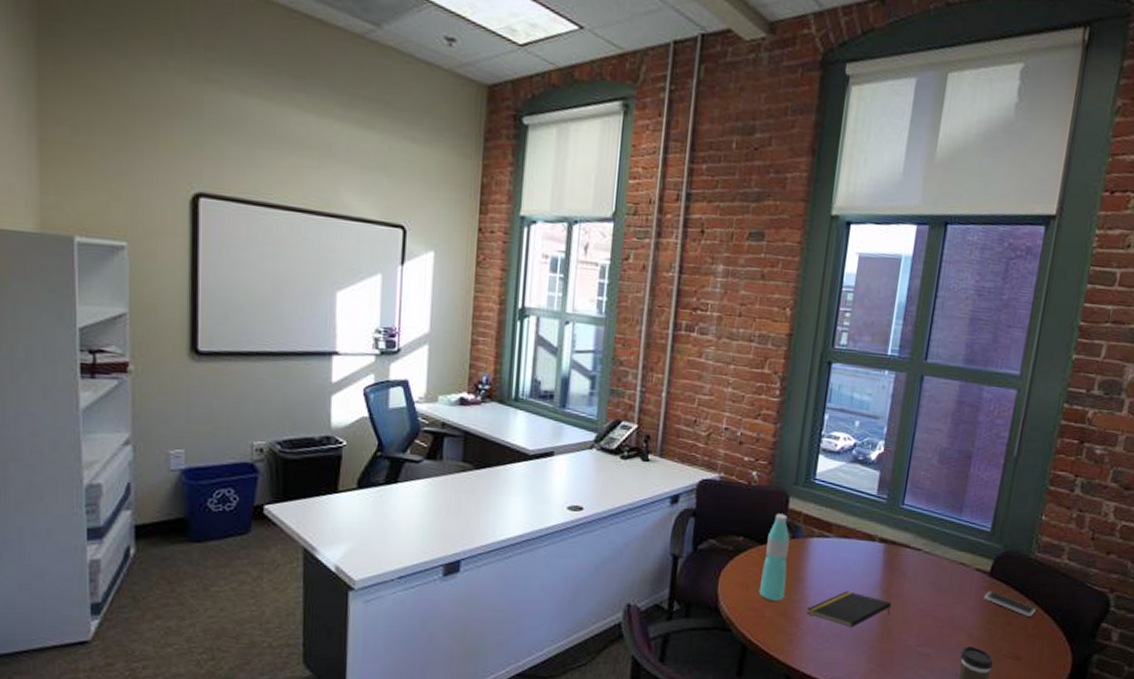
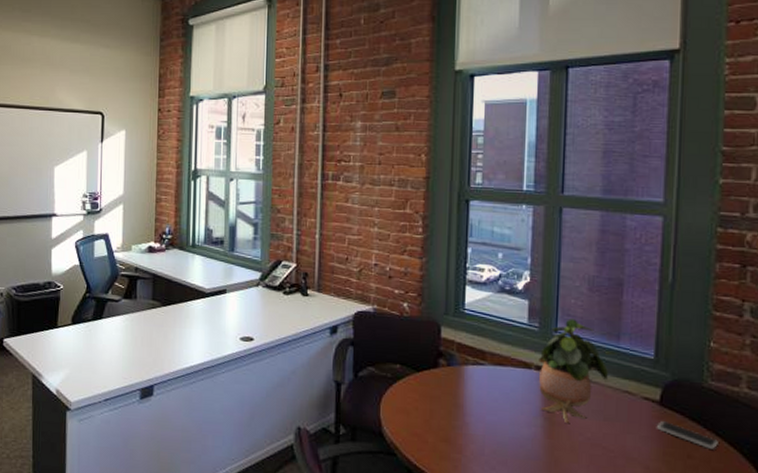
water bottle: present [758,513,790,601] -> none [419,342,446,427]
notepad: present [807,591,892,627] -> none [469,418,557,455]
potted plant: none [879,491,948,595] -> present [539,318,609,423]

